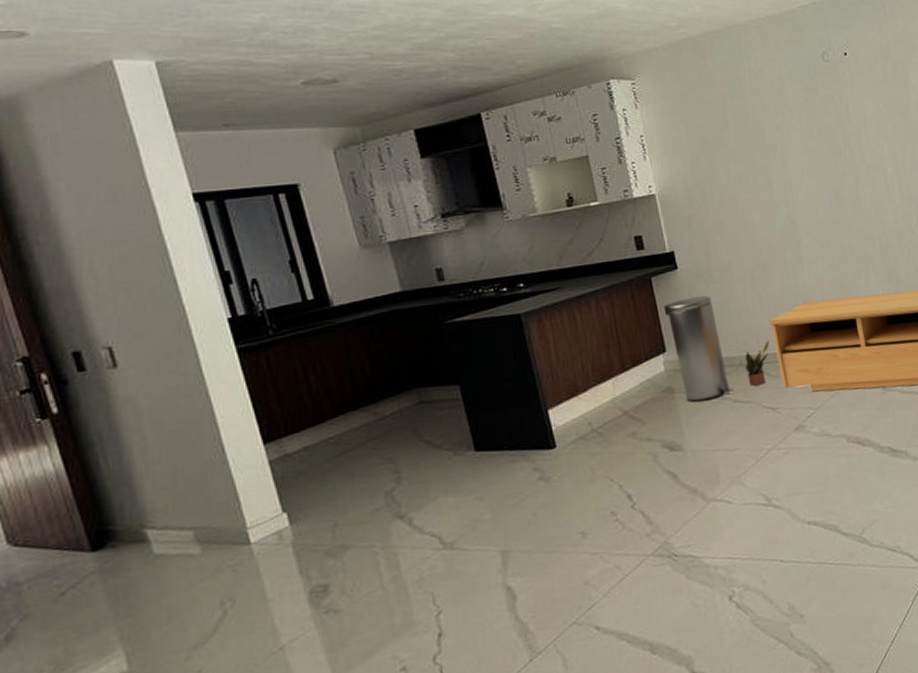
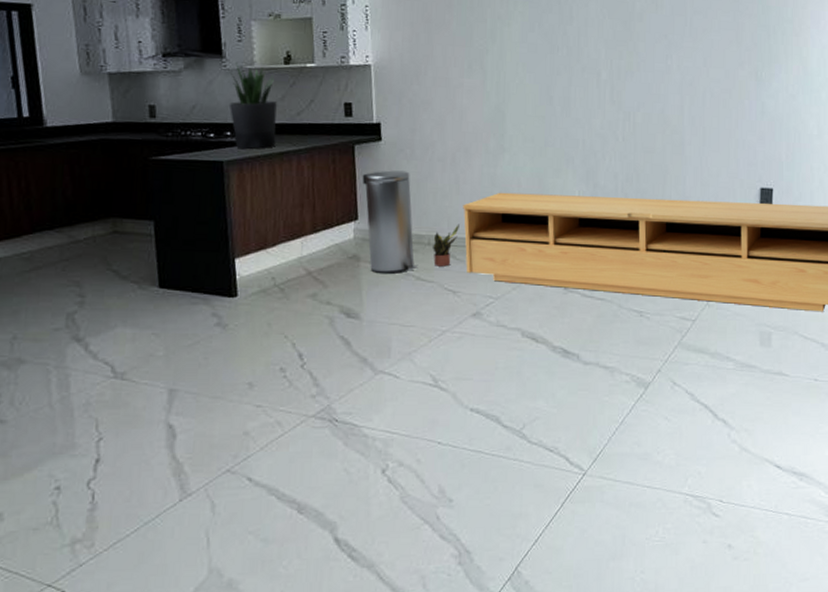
planter: none [514,212,571,298] -> present [229,63,277,149]

